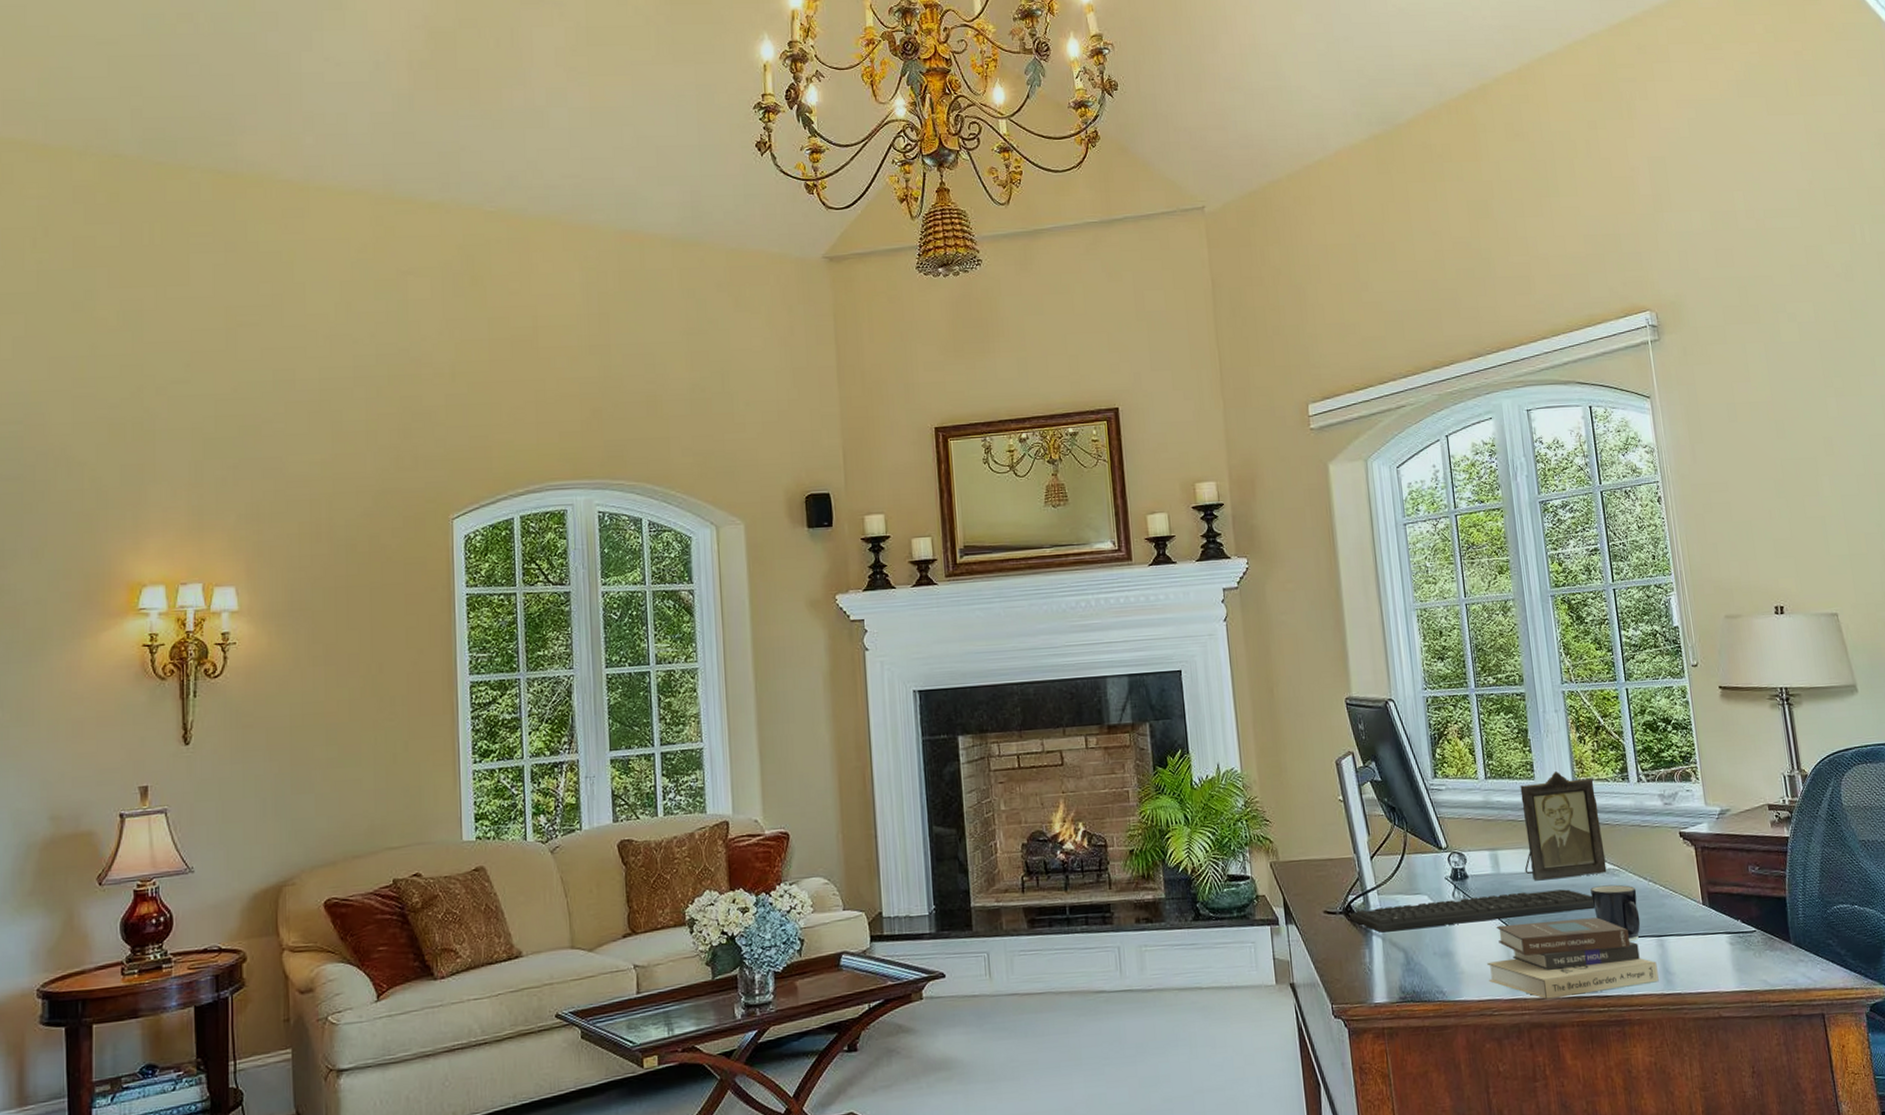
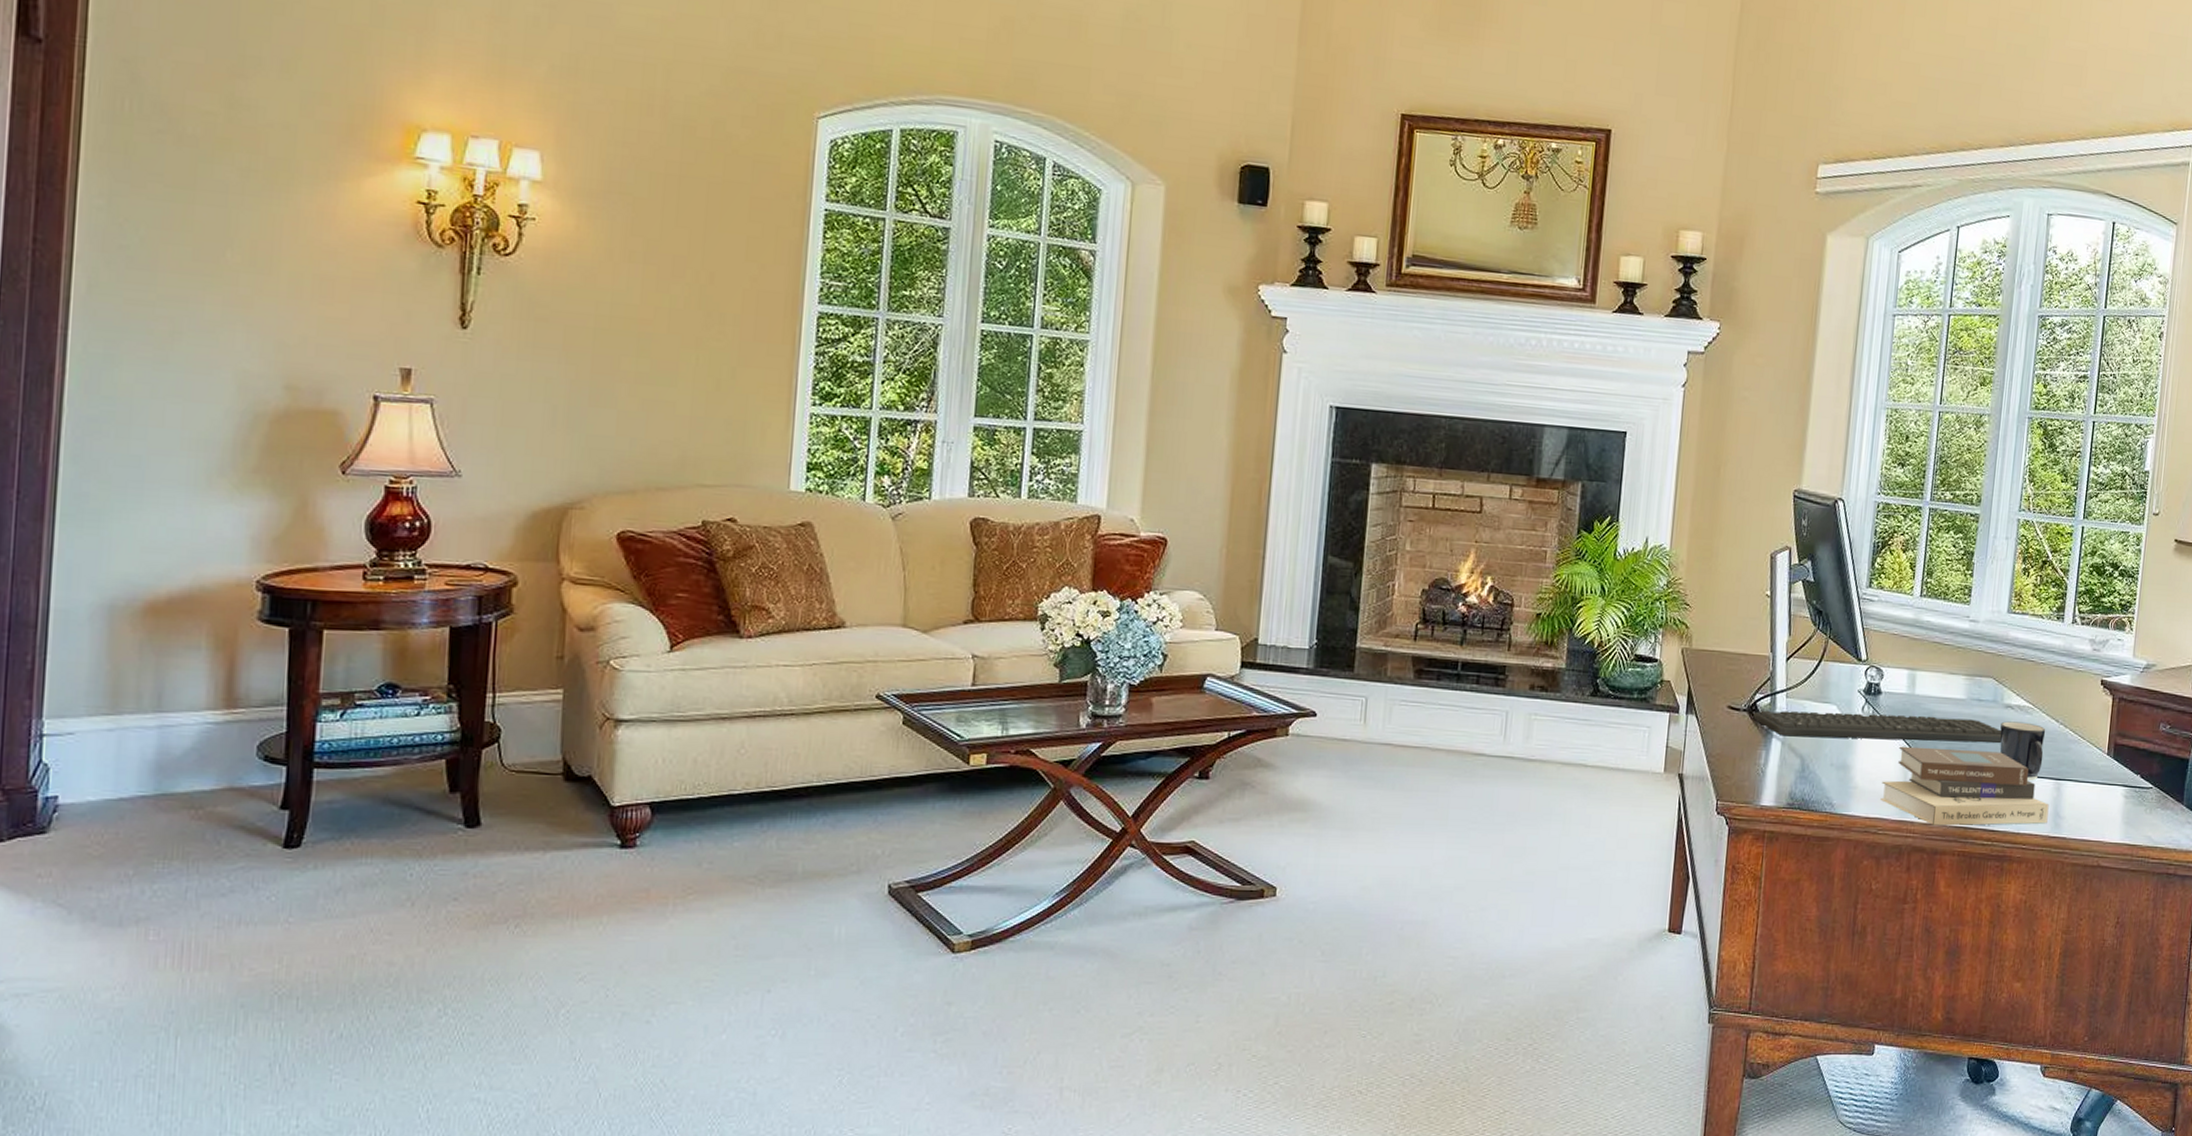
photo frame: present [1520,772,1607,881] -> none [1939,600,2029,710]

